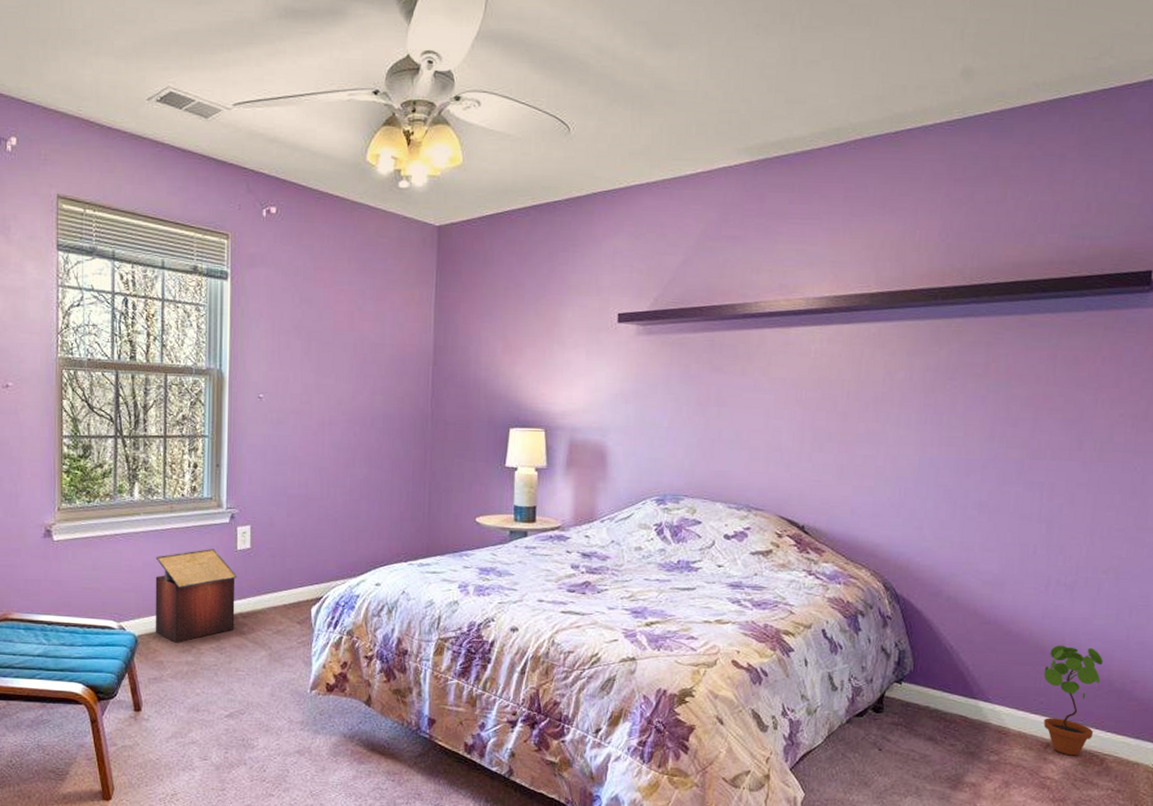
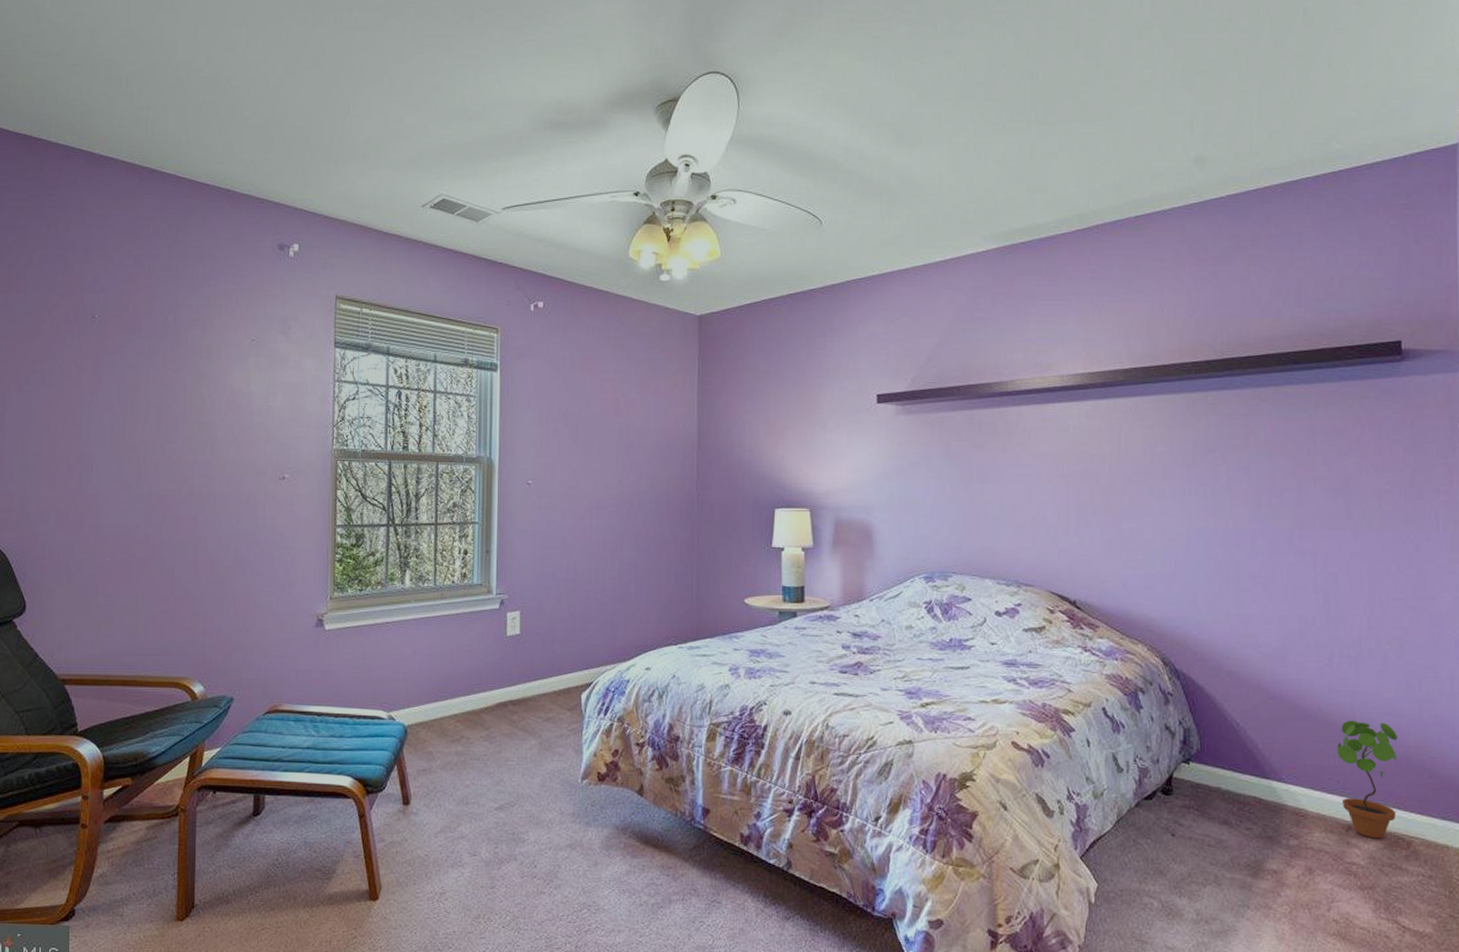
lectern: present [155,549,238,643] -> none [424,635,508,733]

